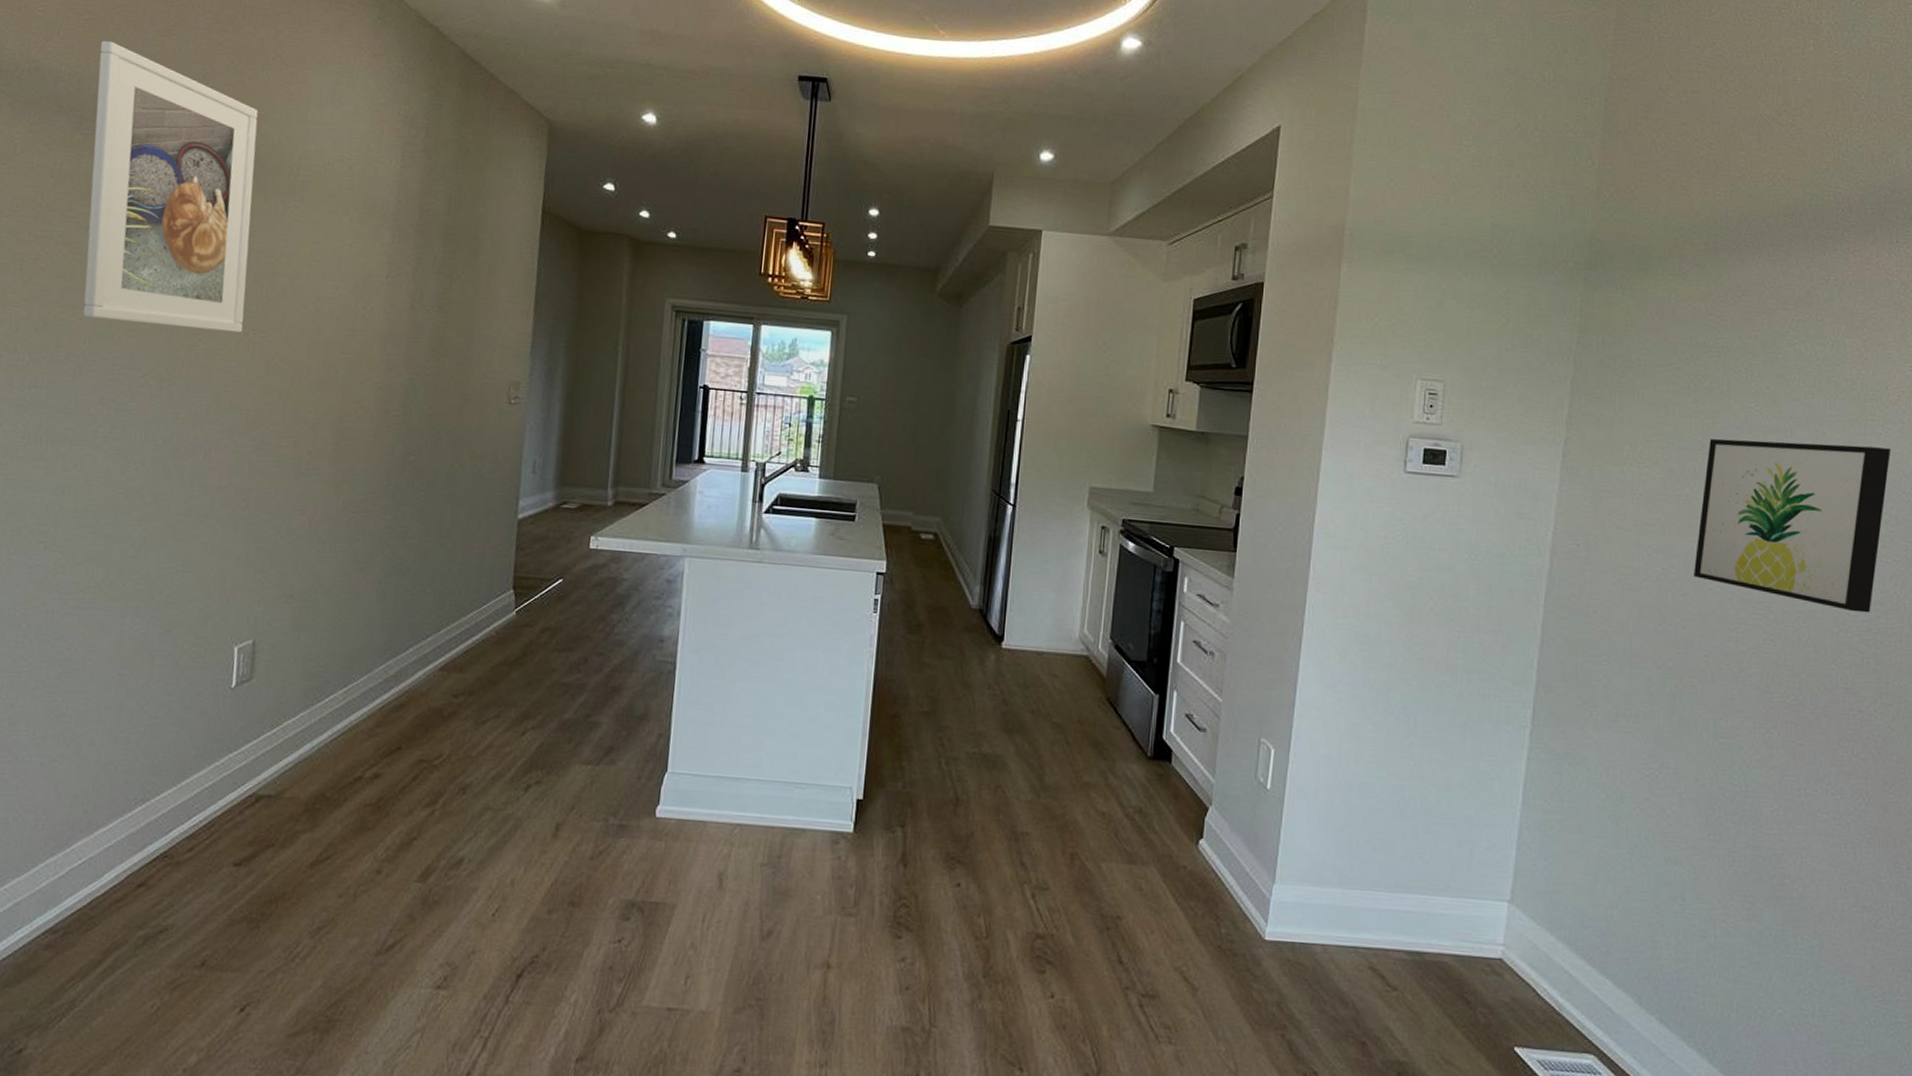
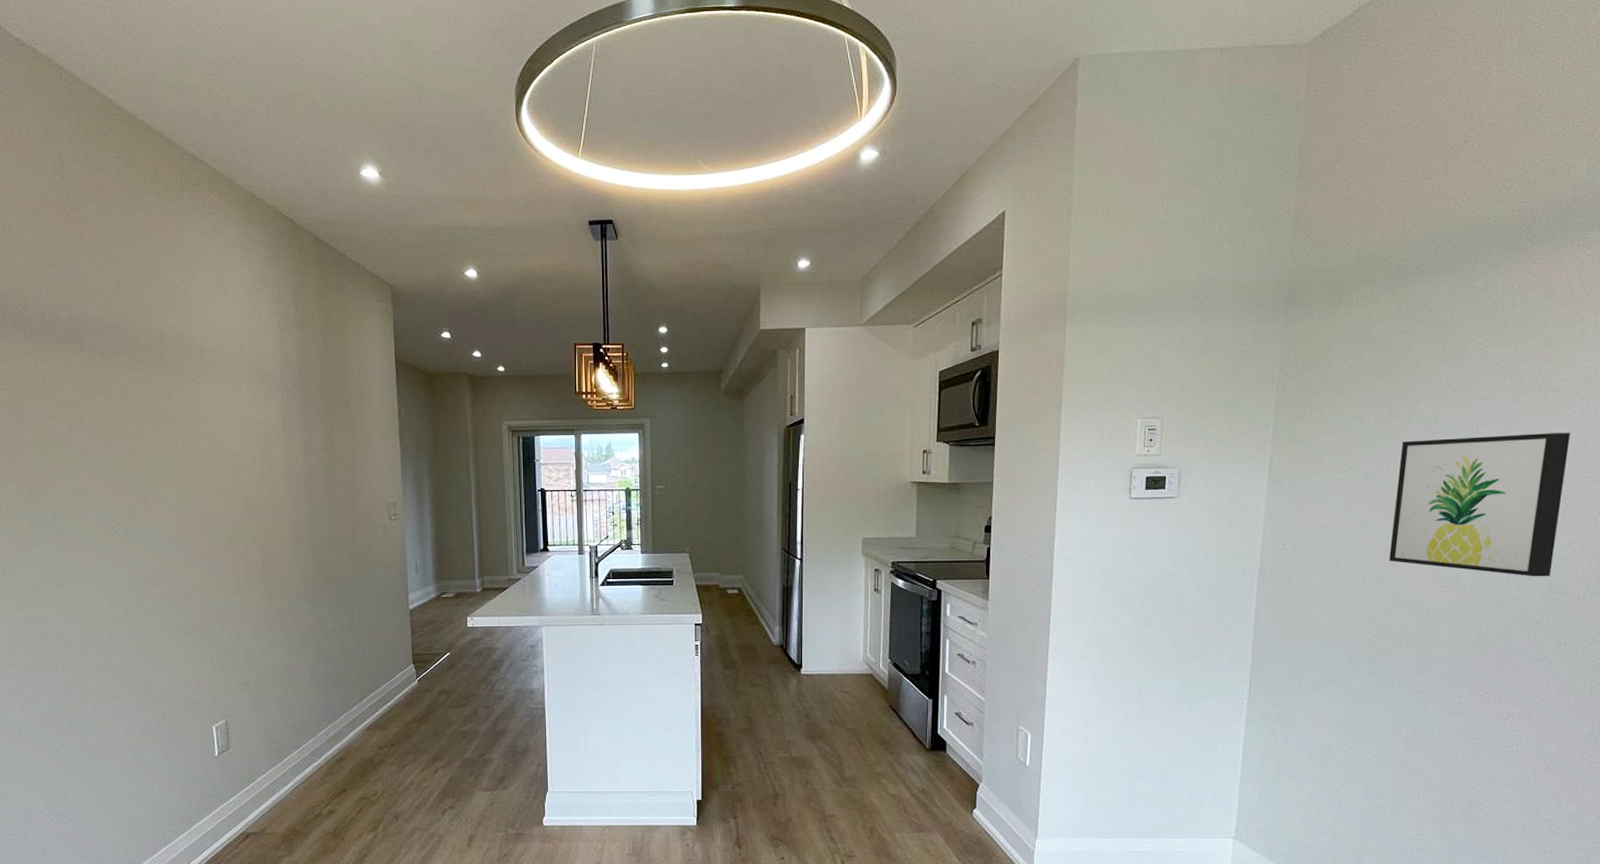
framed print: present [83,41,259,333] -> none [35,265,180,488]

